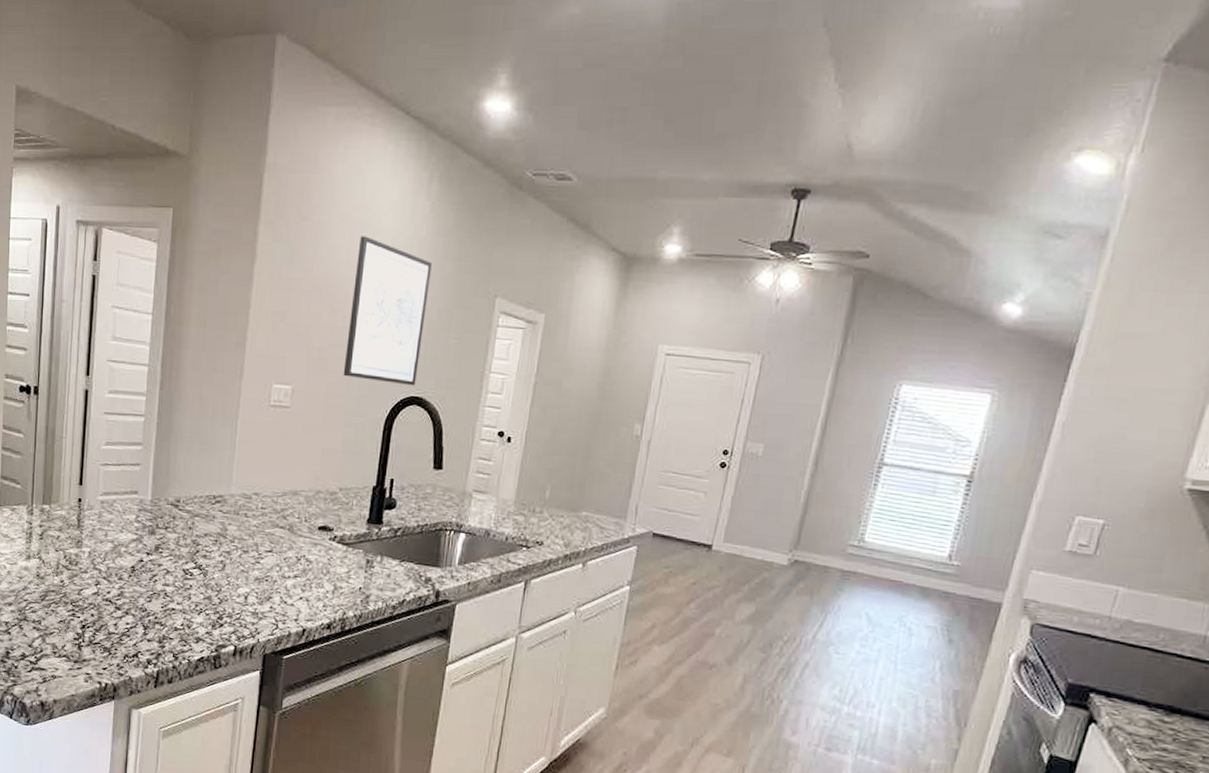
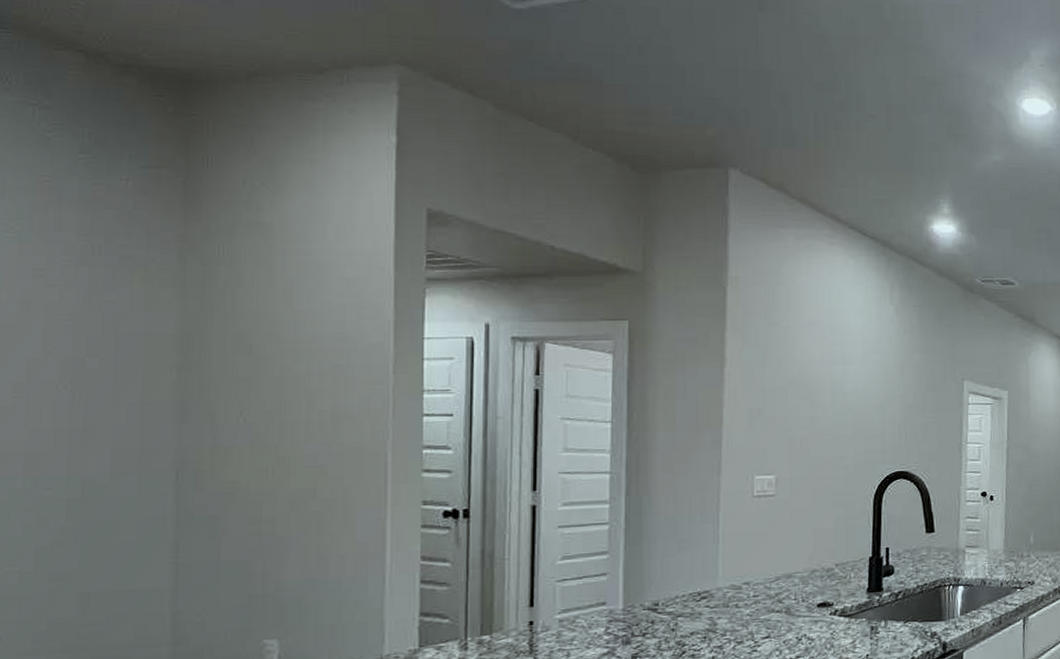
wall art: present [343,236,433,386] -> none [827,337,903,463]

